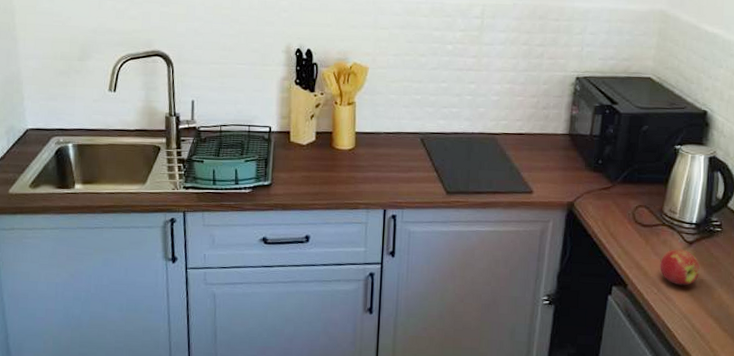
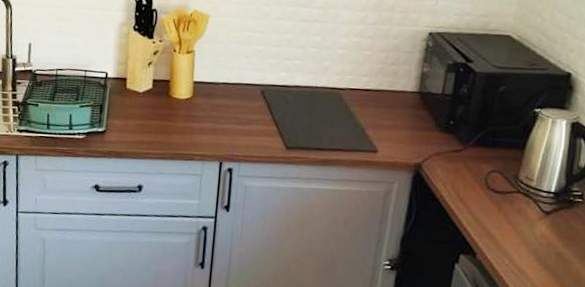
apple: present [660,249,700,286] -> none [513,218,557,259]

